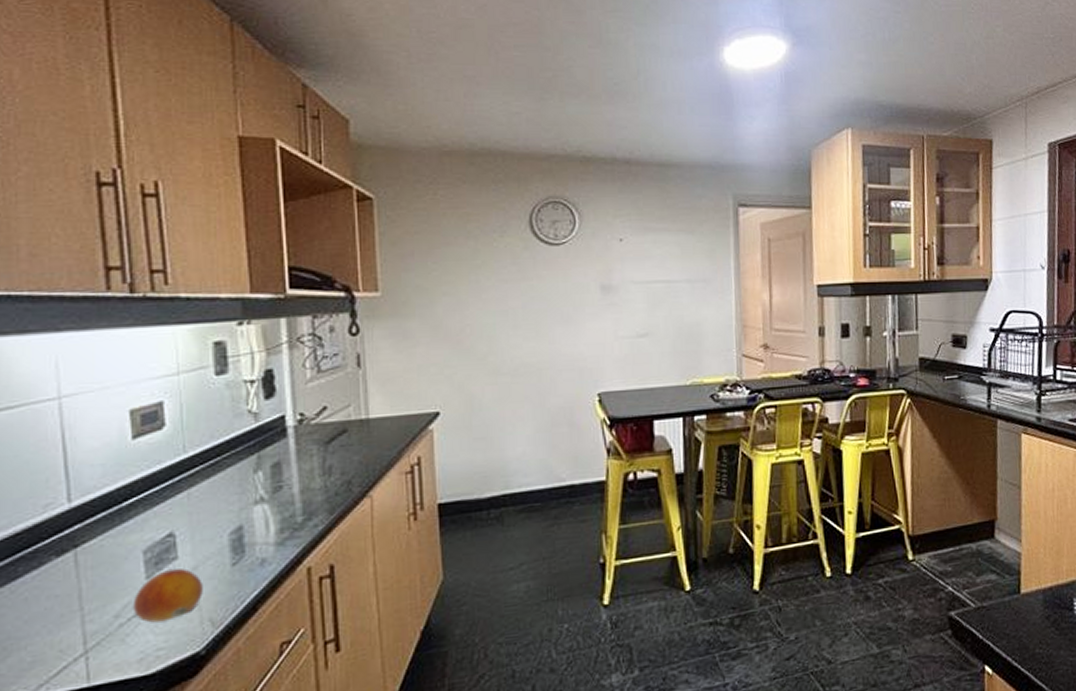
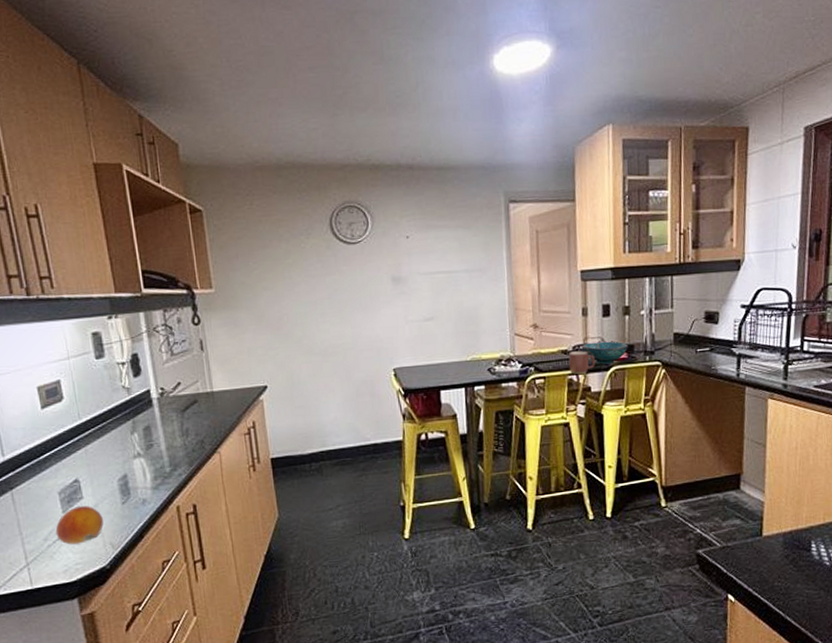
mug: none [802,376,833,403] -> present [568,351,595,374]
bowl: none [819,365,869,392] -> present [583,341,628,365]

